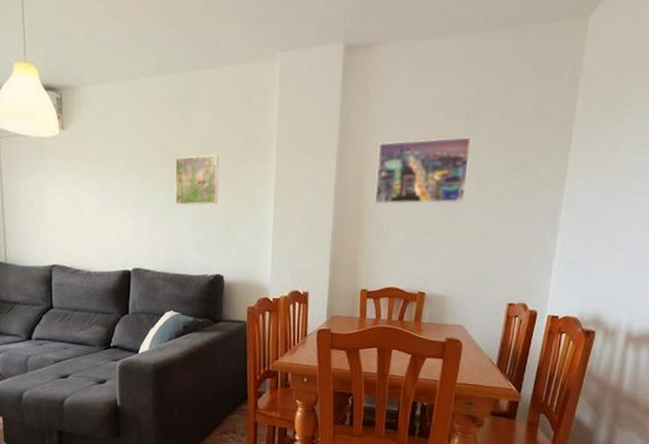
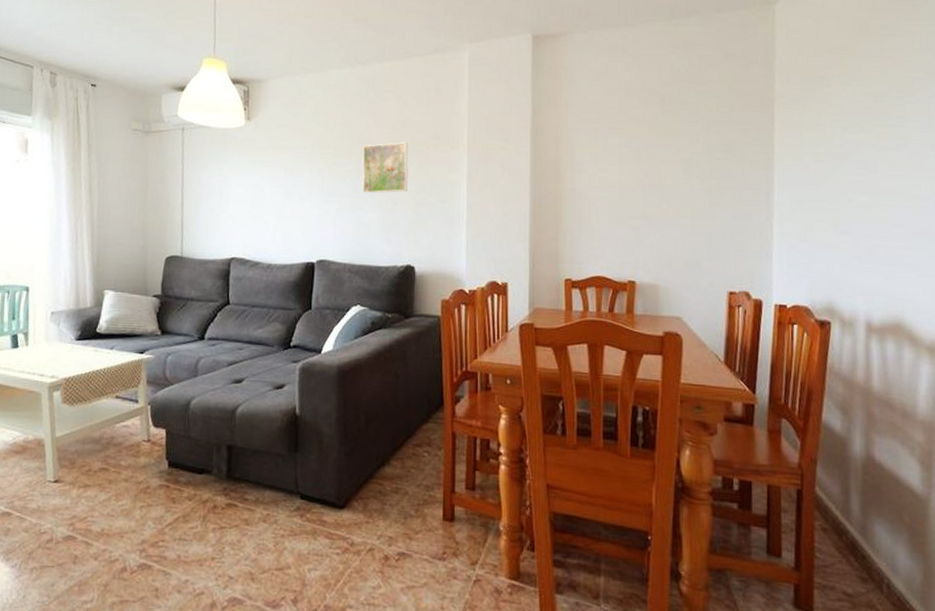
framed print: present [374,137,472,205] -> none [573,120,670,189]

